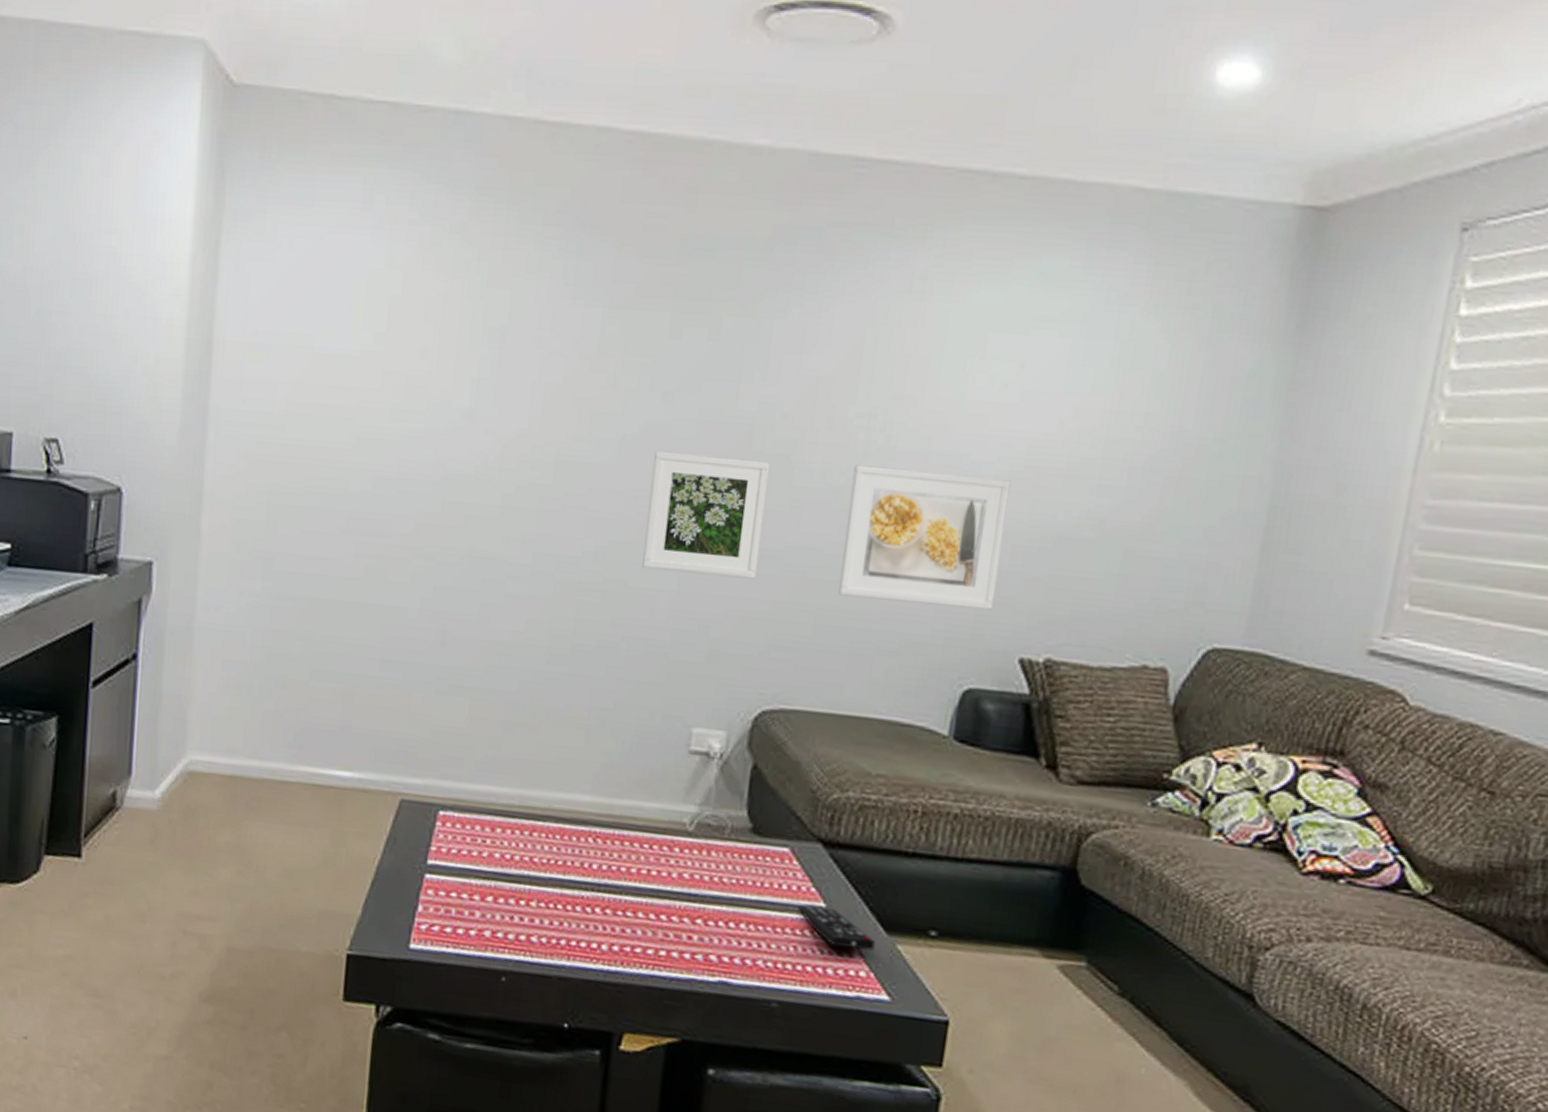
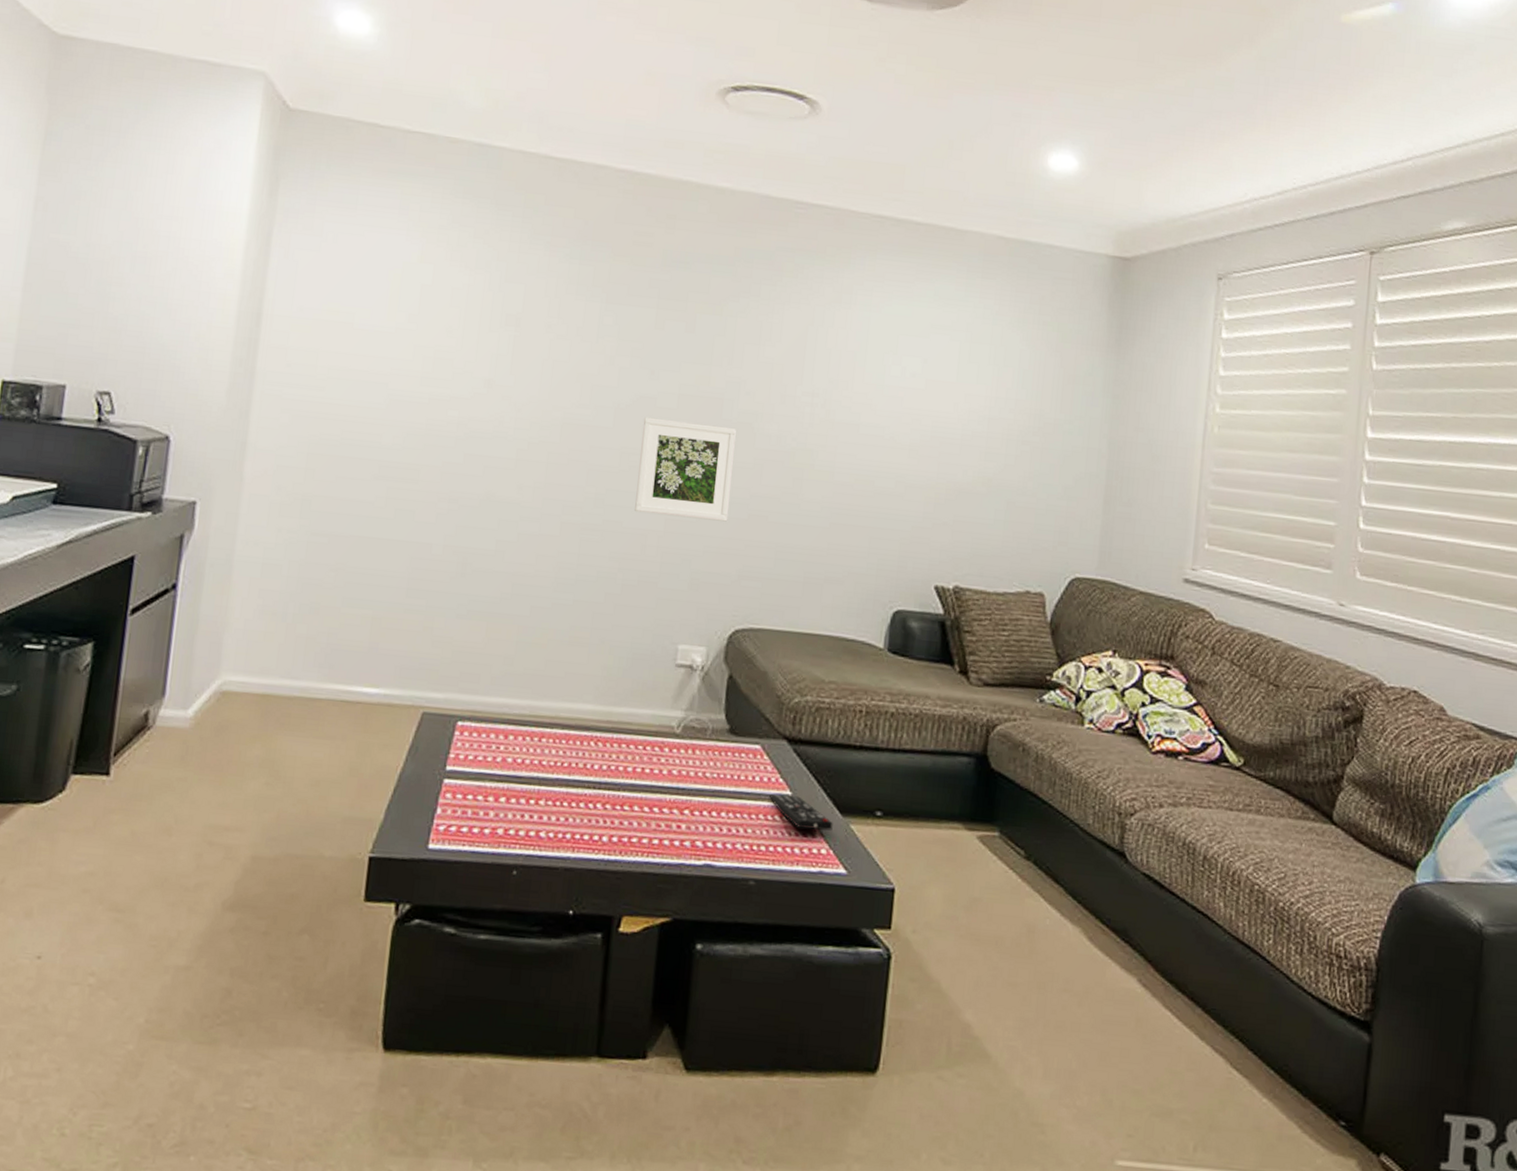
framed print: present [838,465,1011,610] -> none [794,432,922,547]

